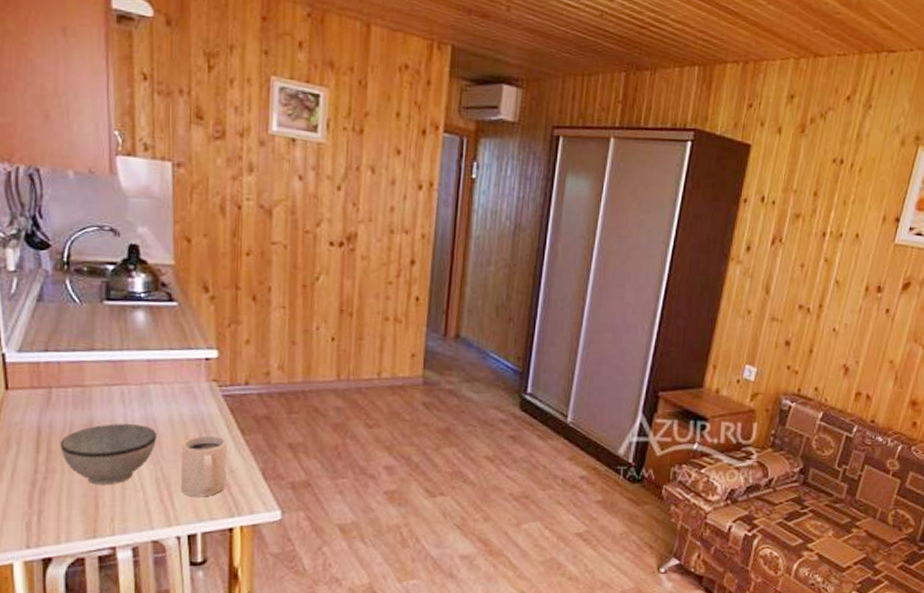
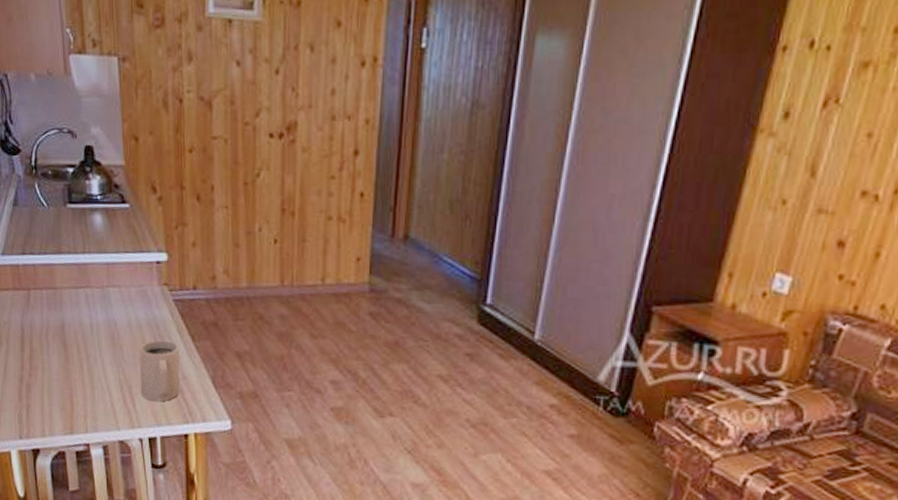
bowl: present [60,424,158,485] -> none [40,325,119,385]

